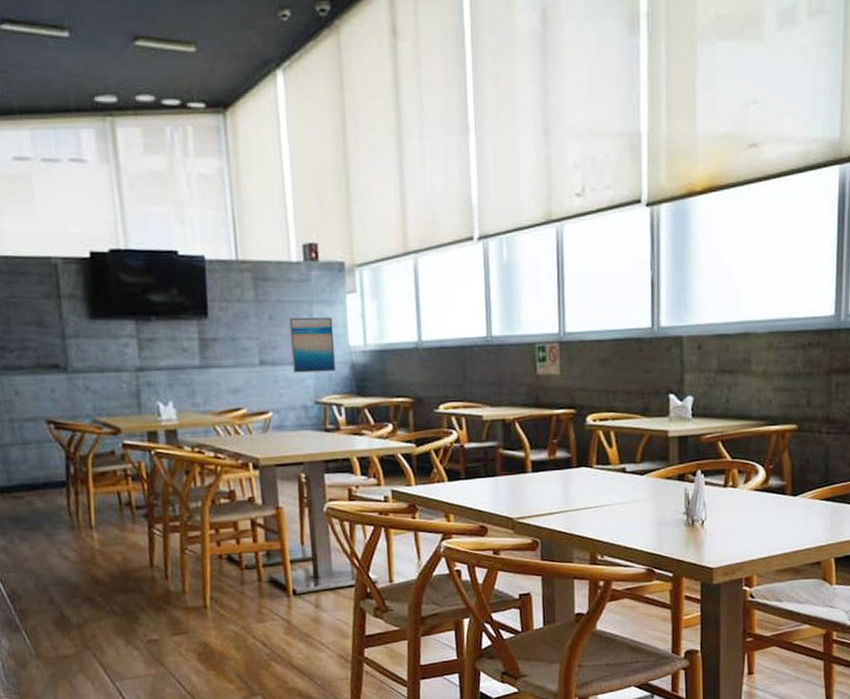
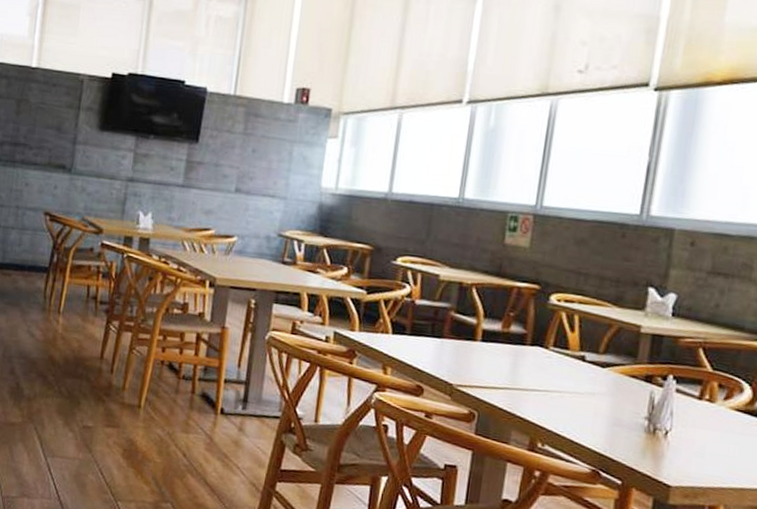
wall art: present [289,317,335,373] -> none [263,153,311,209]

